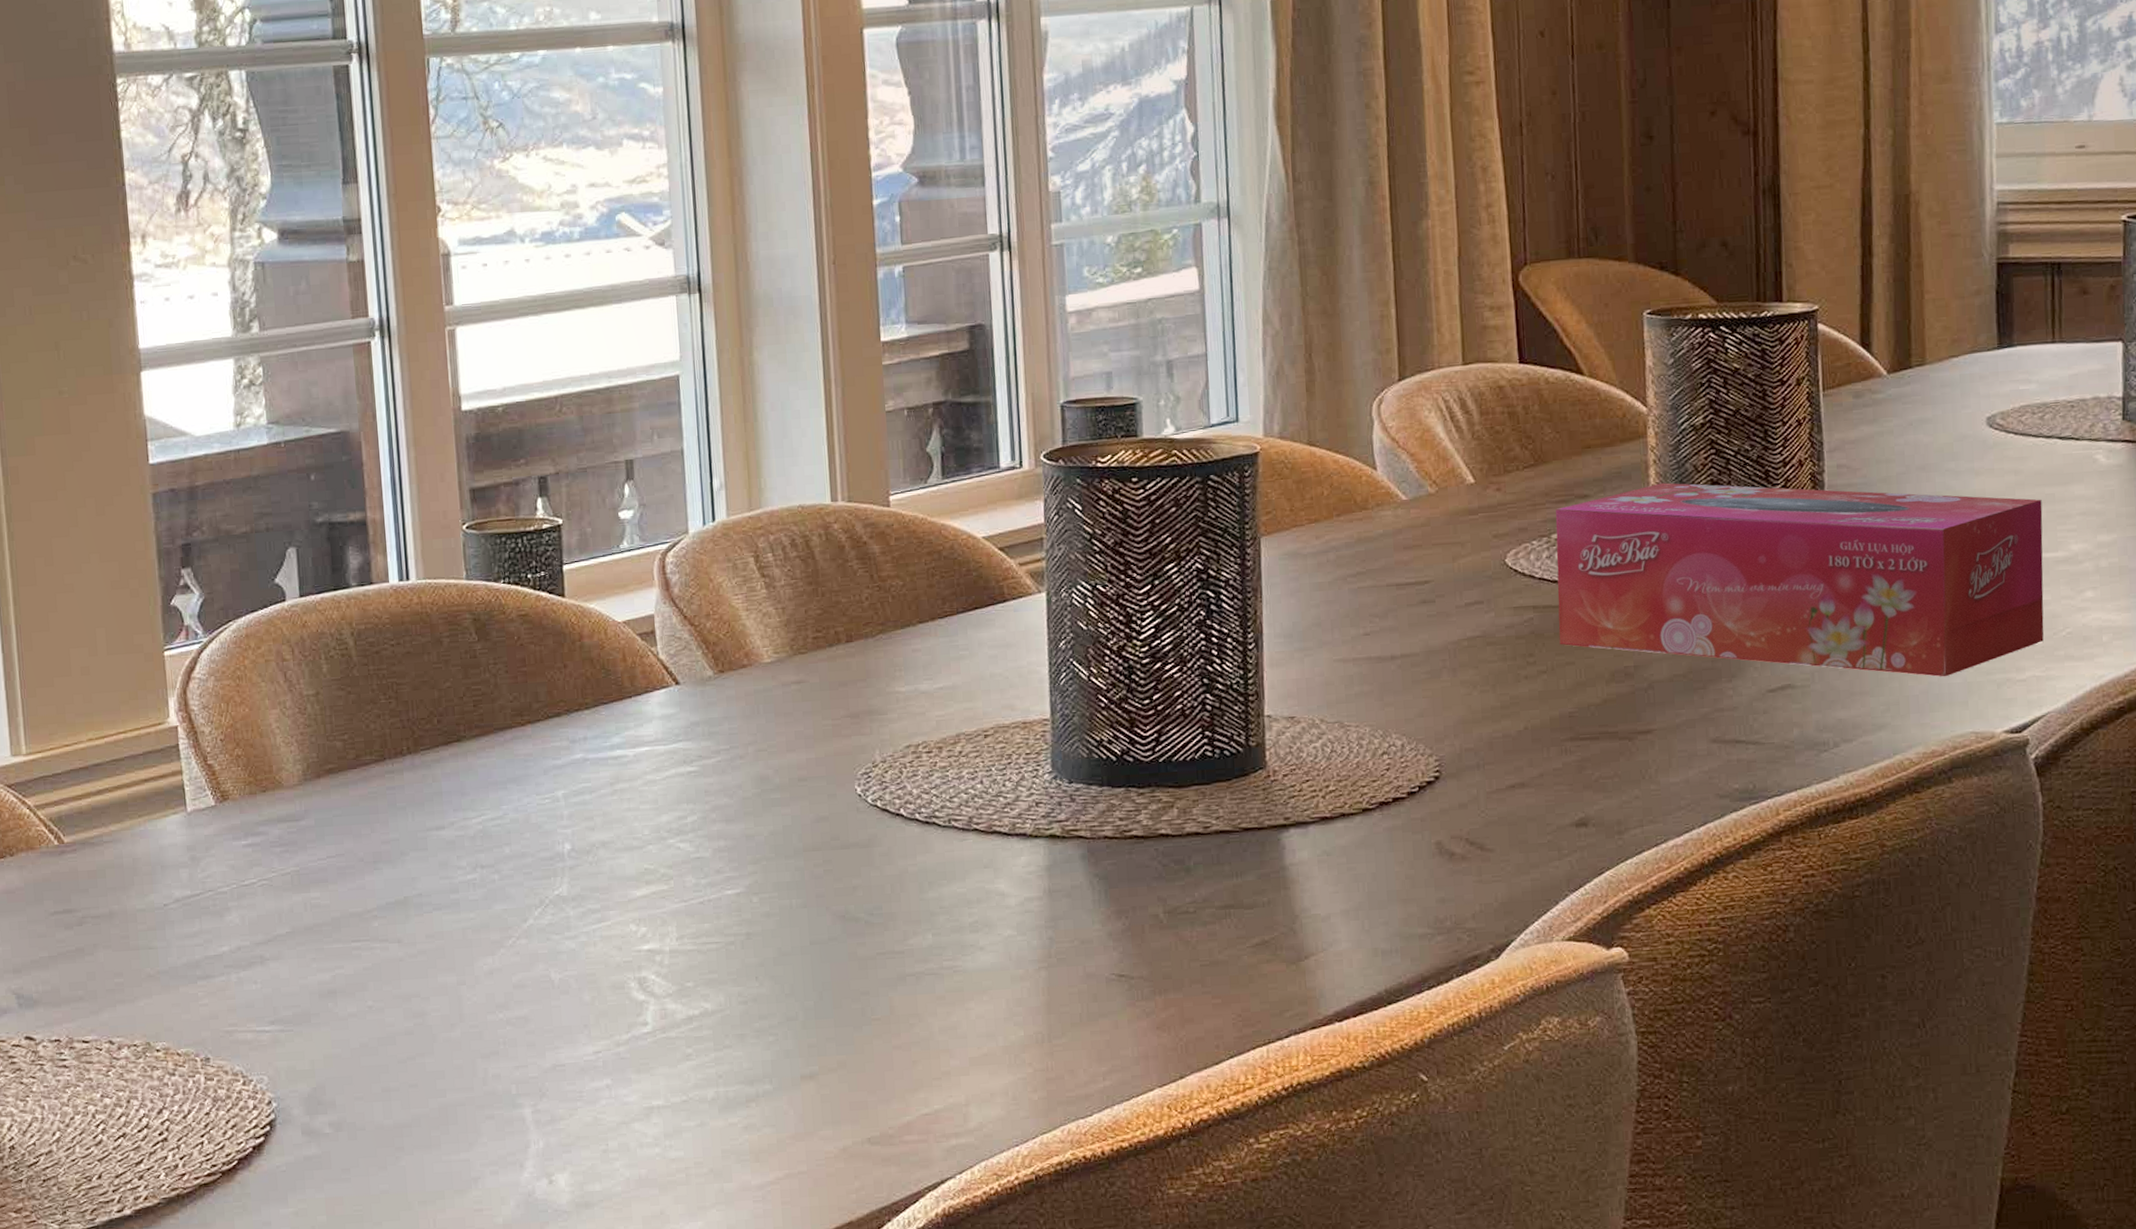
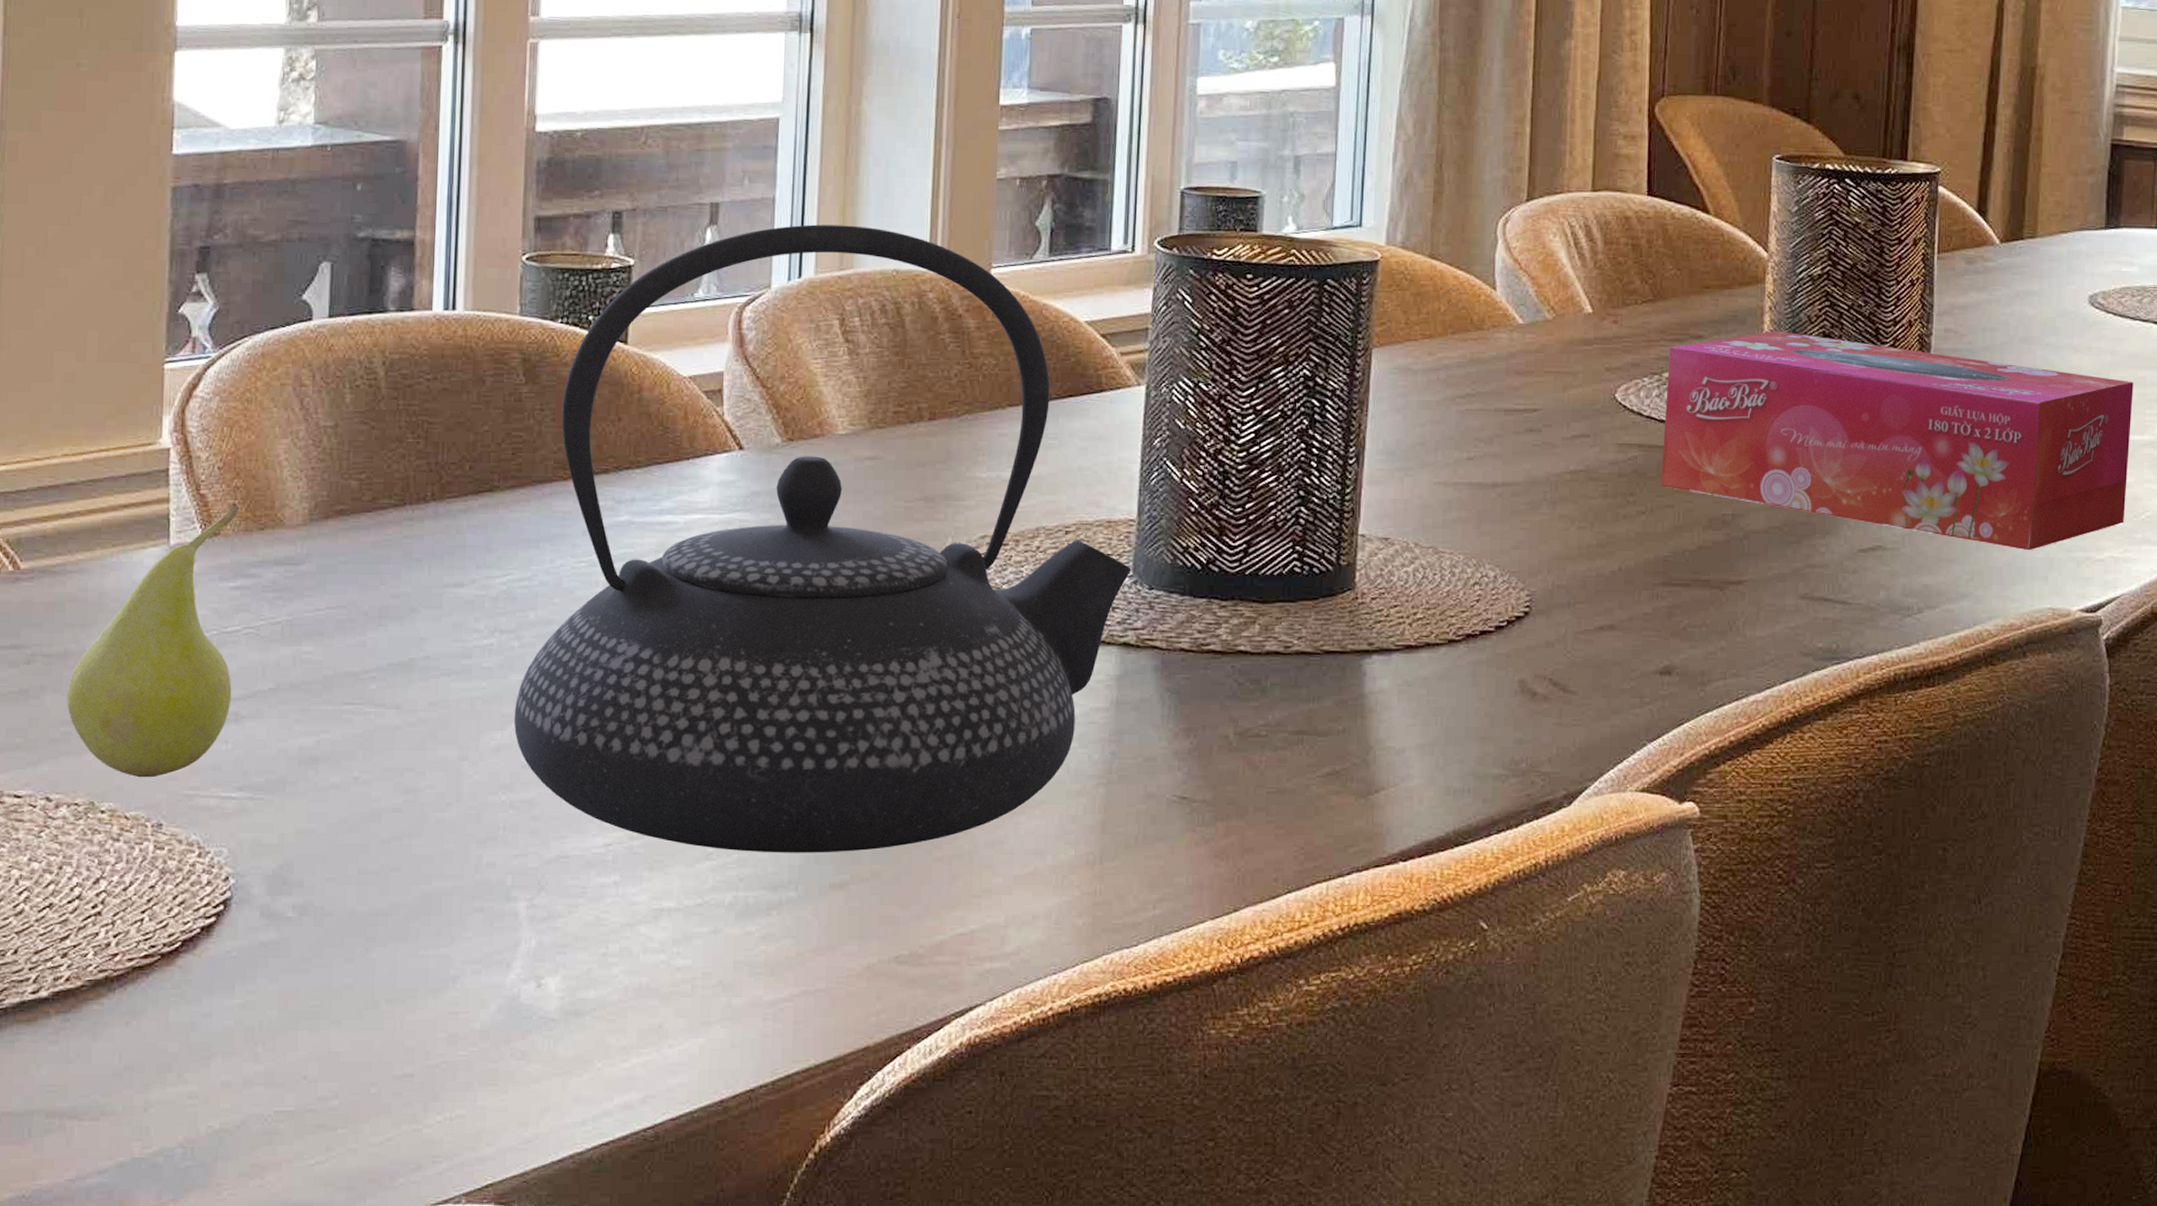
fruit: none [116,770,256,1019] -> present [67,503,239,778]
teapot: none [501,468,1051,1051] -> present [513,224,1132,853]

